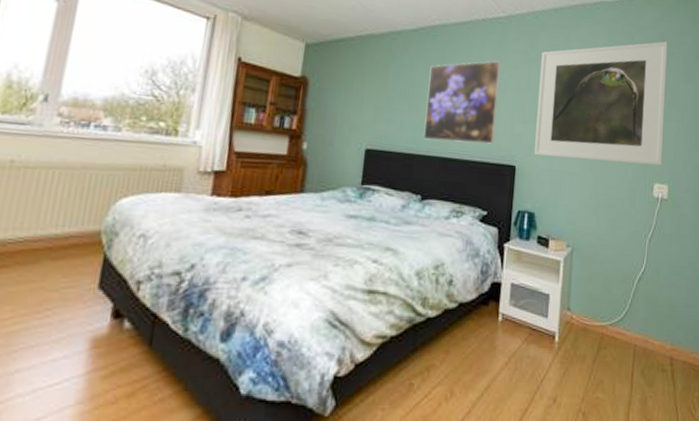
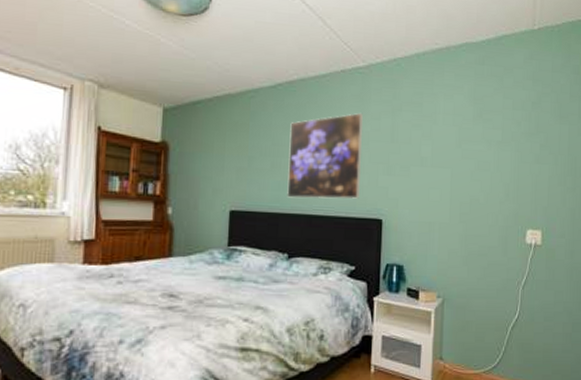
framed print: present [534,41,668,166] -> none [401,81,539,211]

